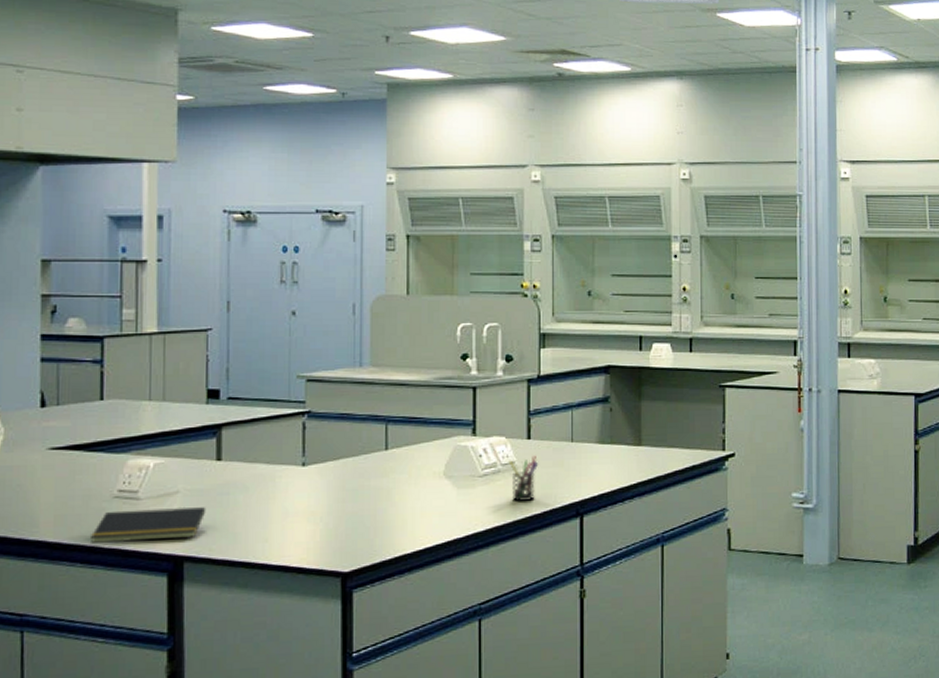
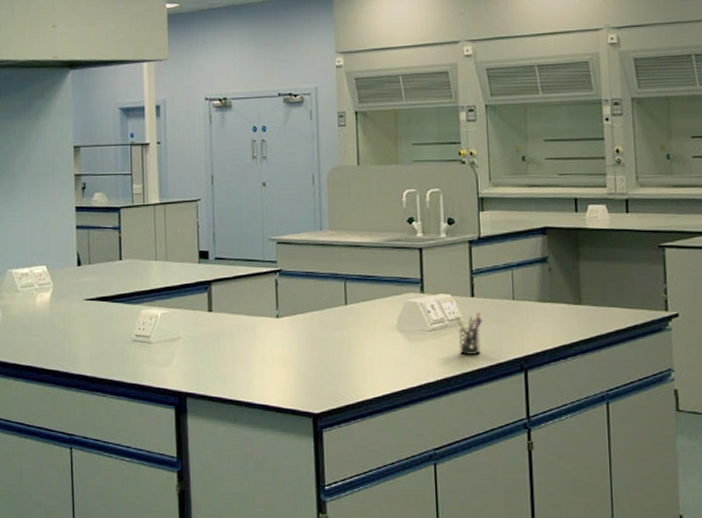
notepad: present [89,507,206,543] -> none [116,351,202,378]

